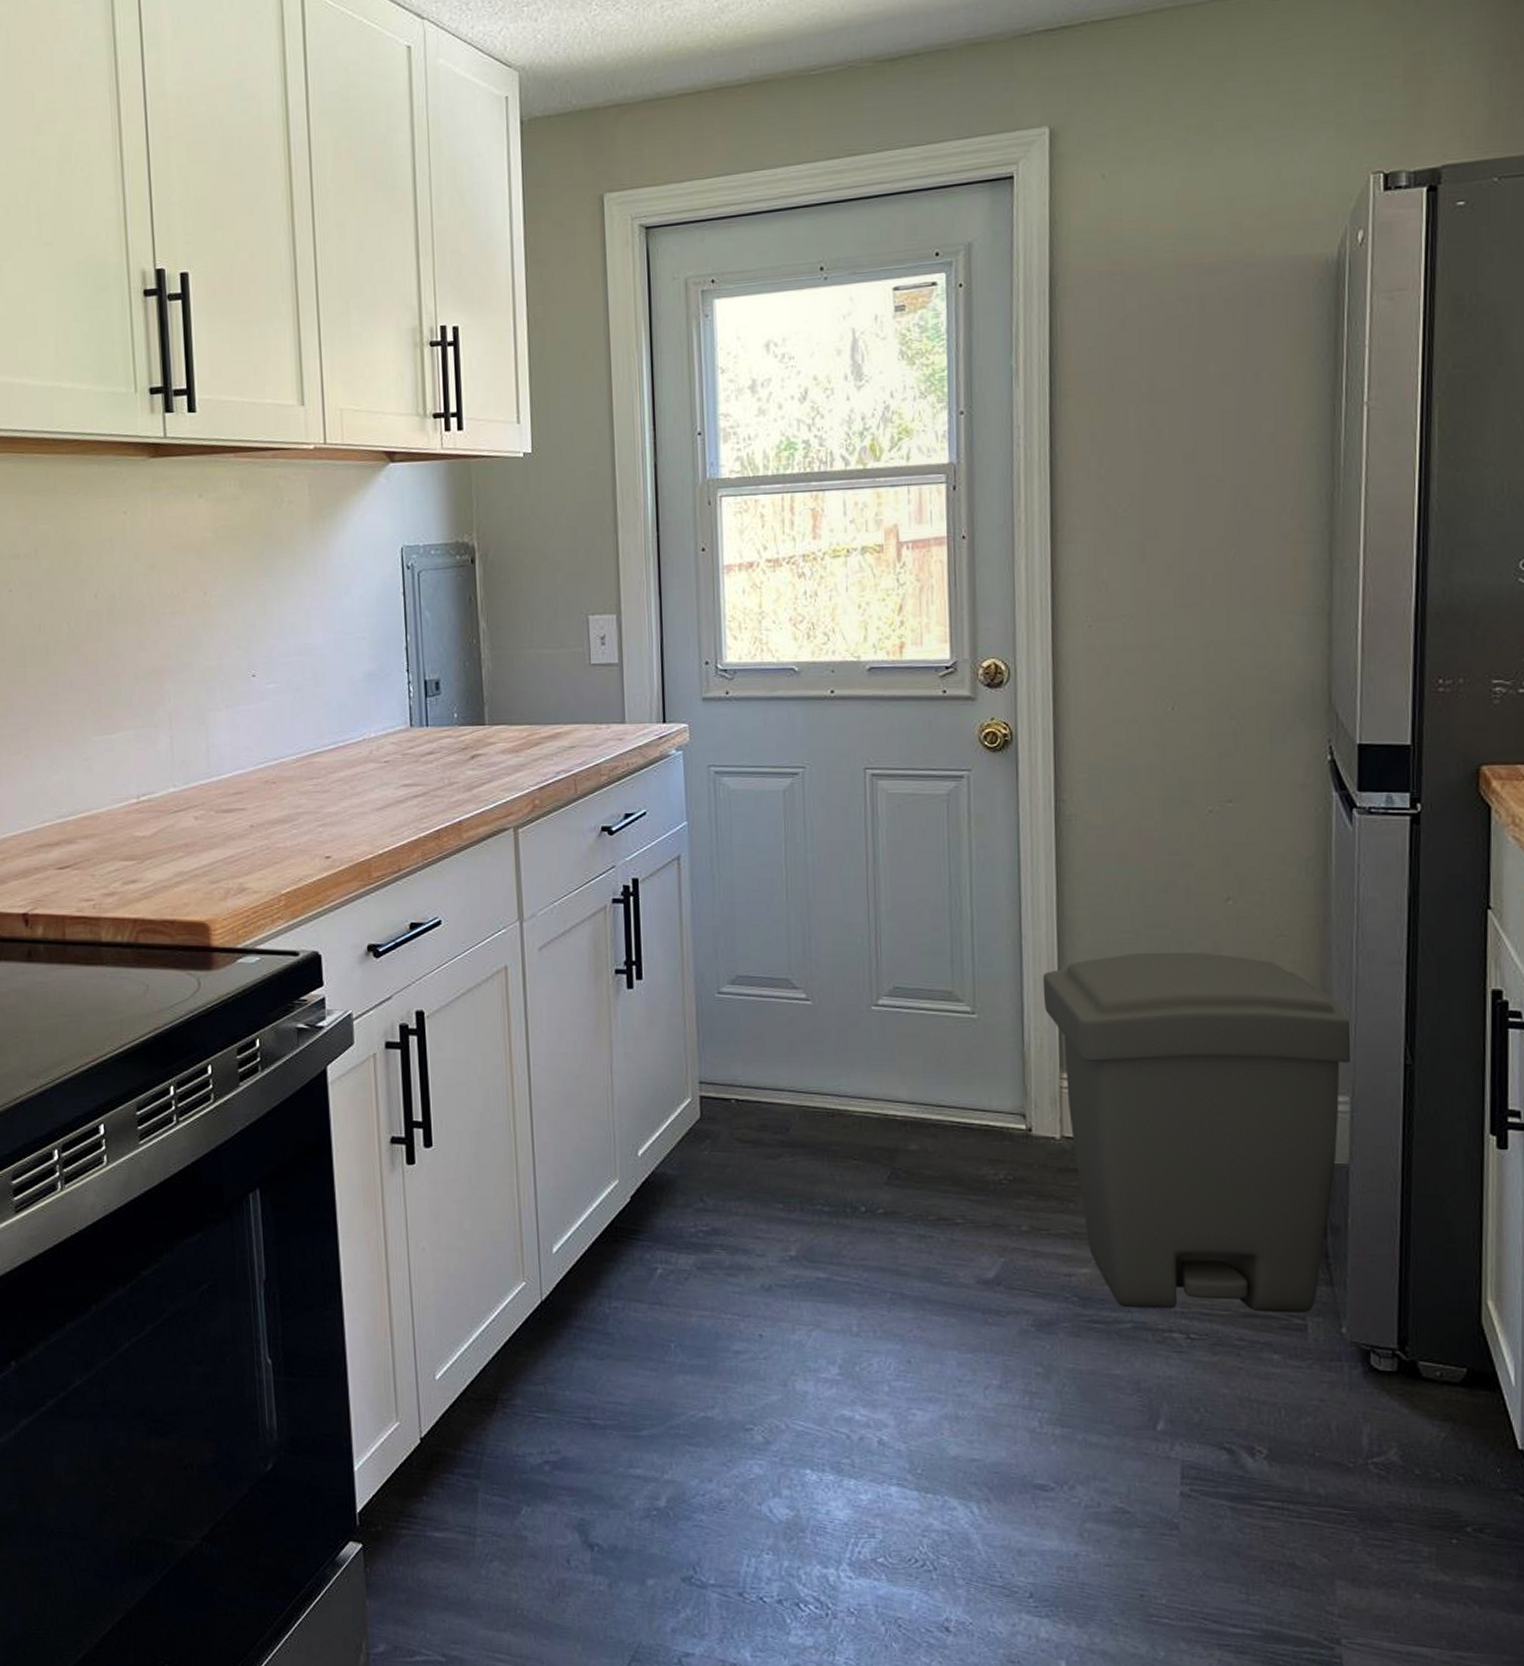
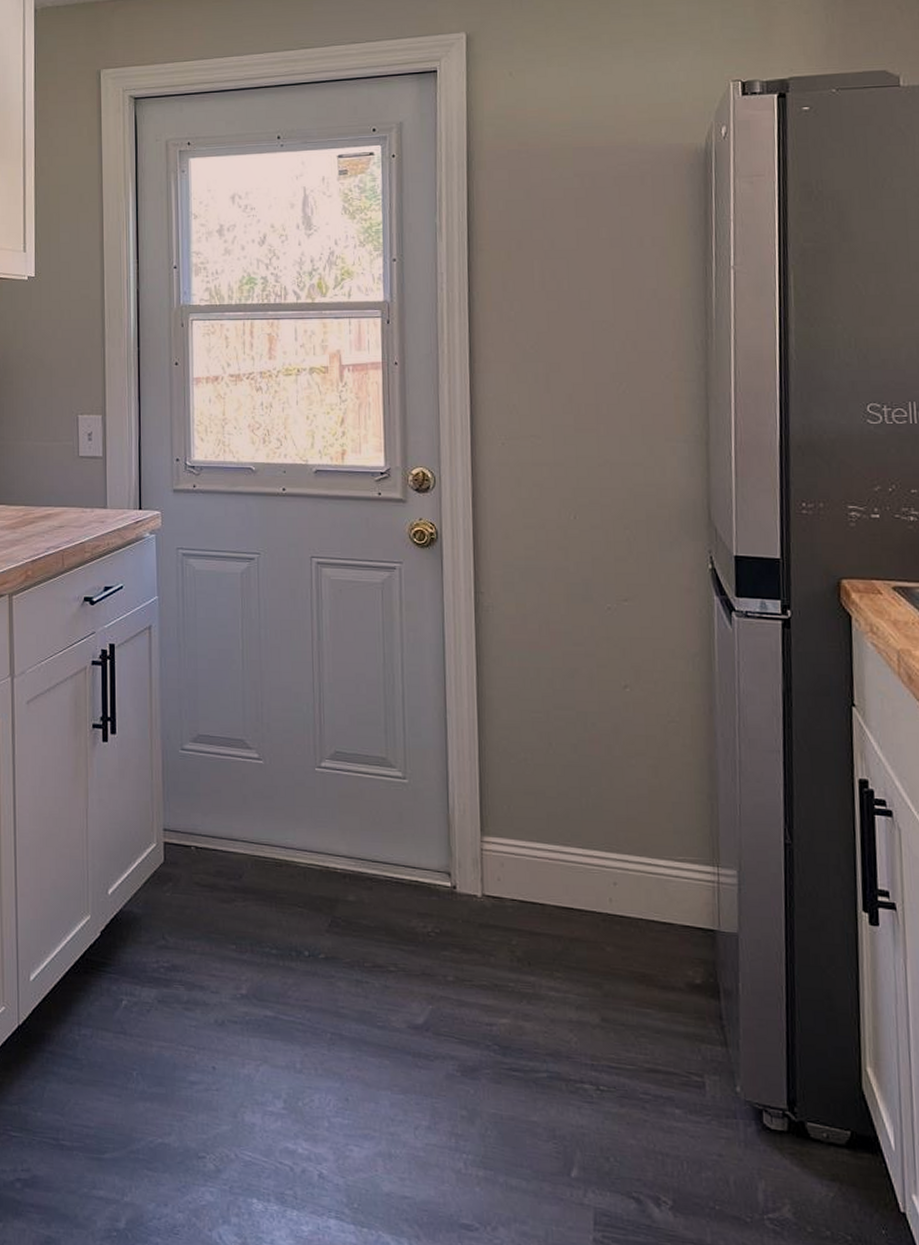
trash can: present [1042,952,1350,1313] -> none [465,730,736,1071]

